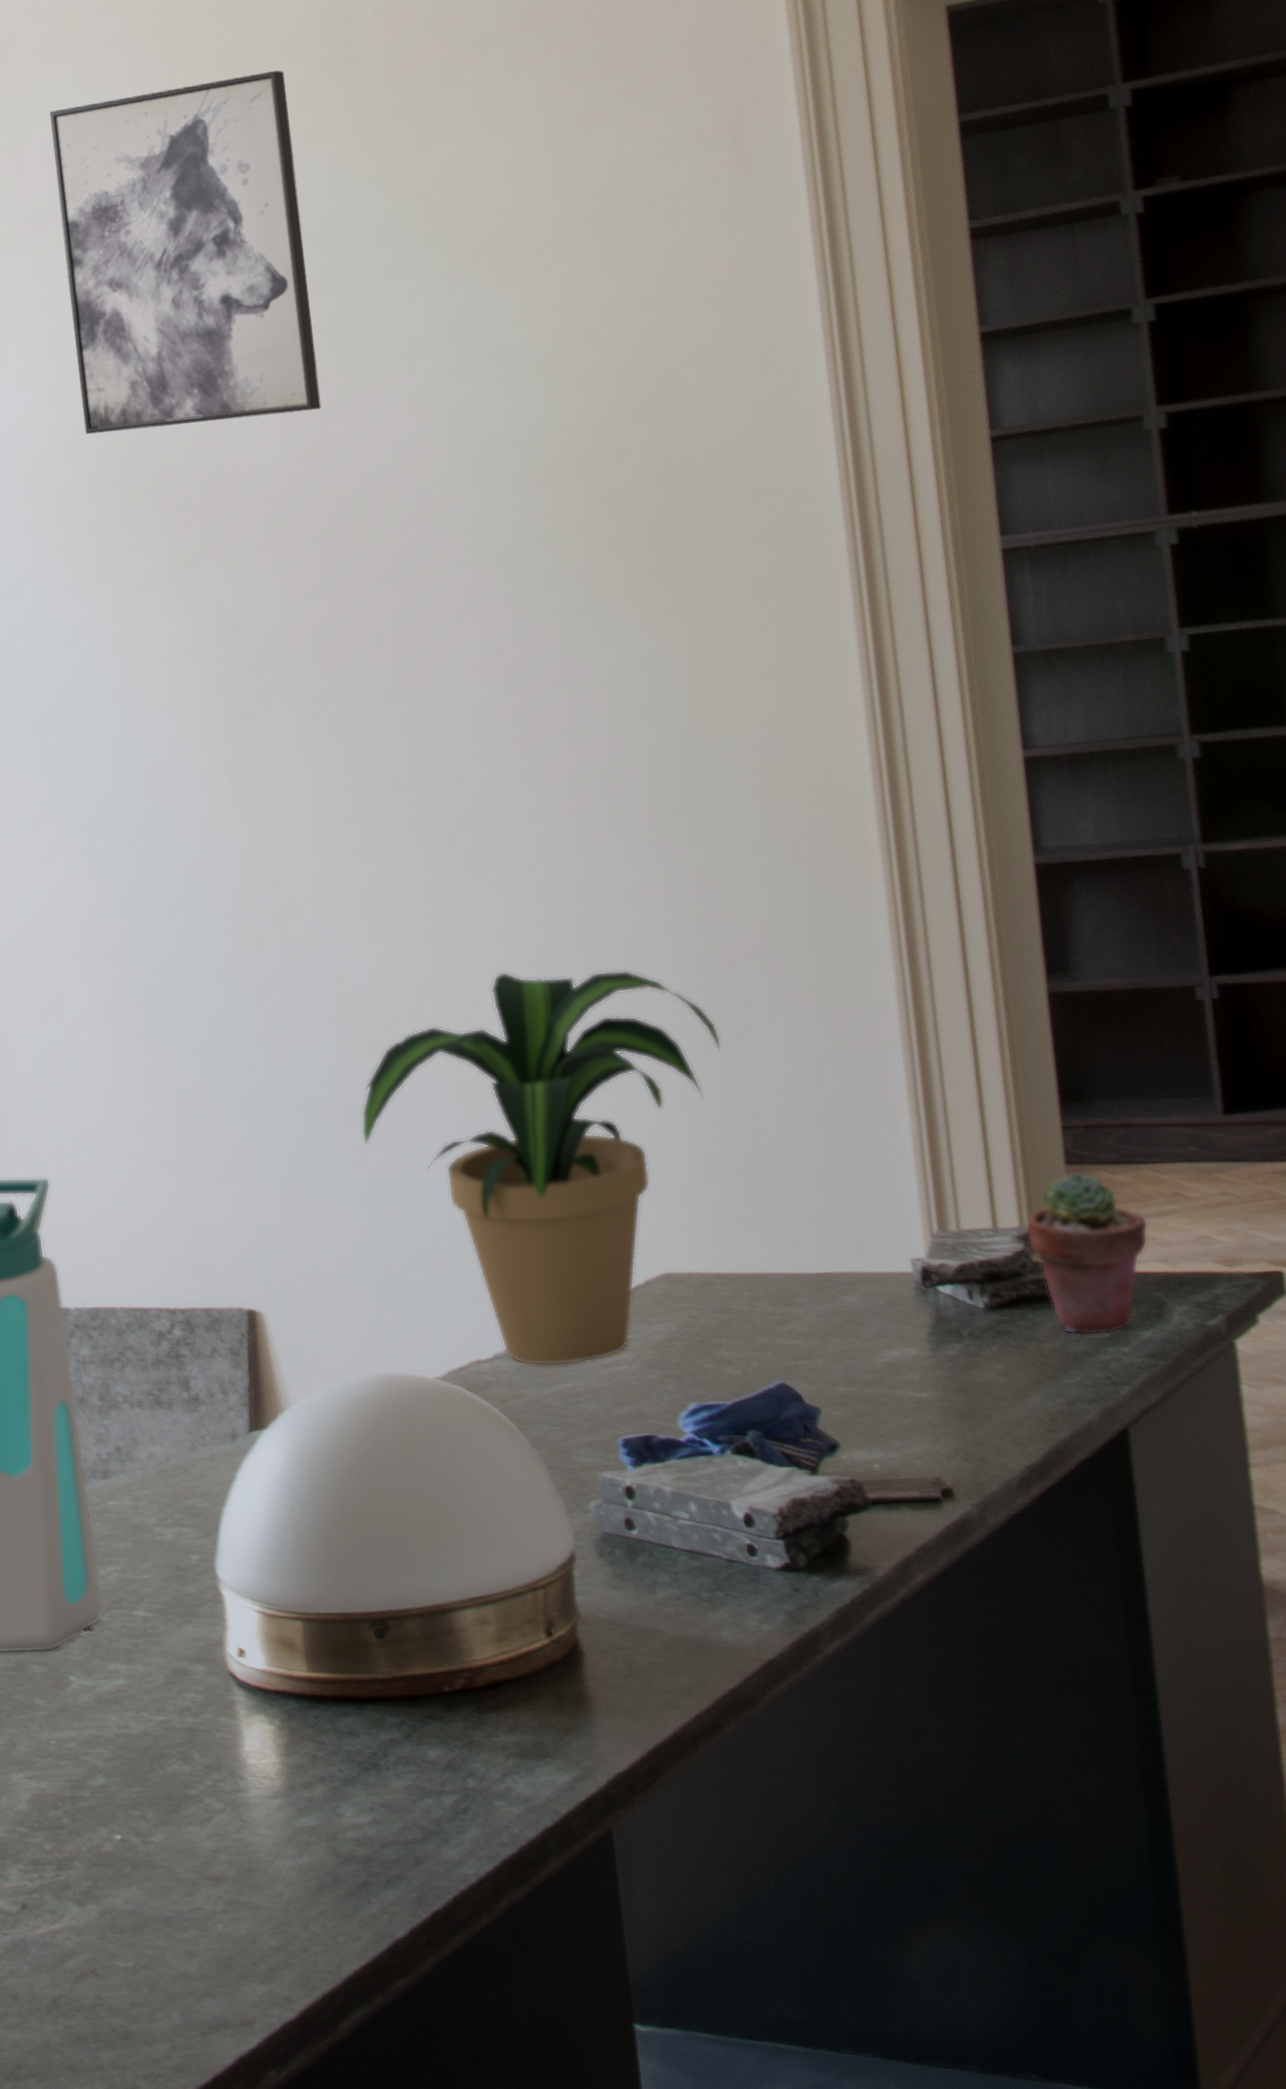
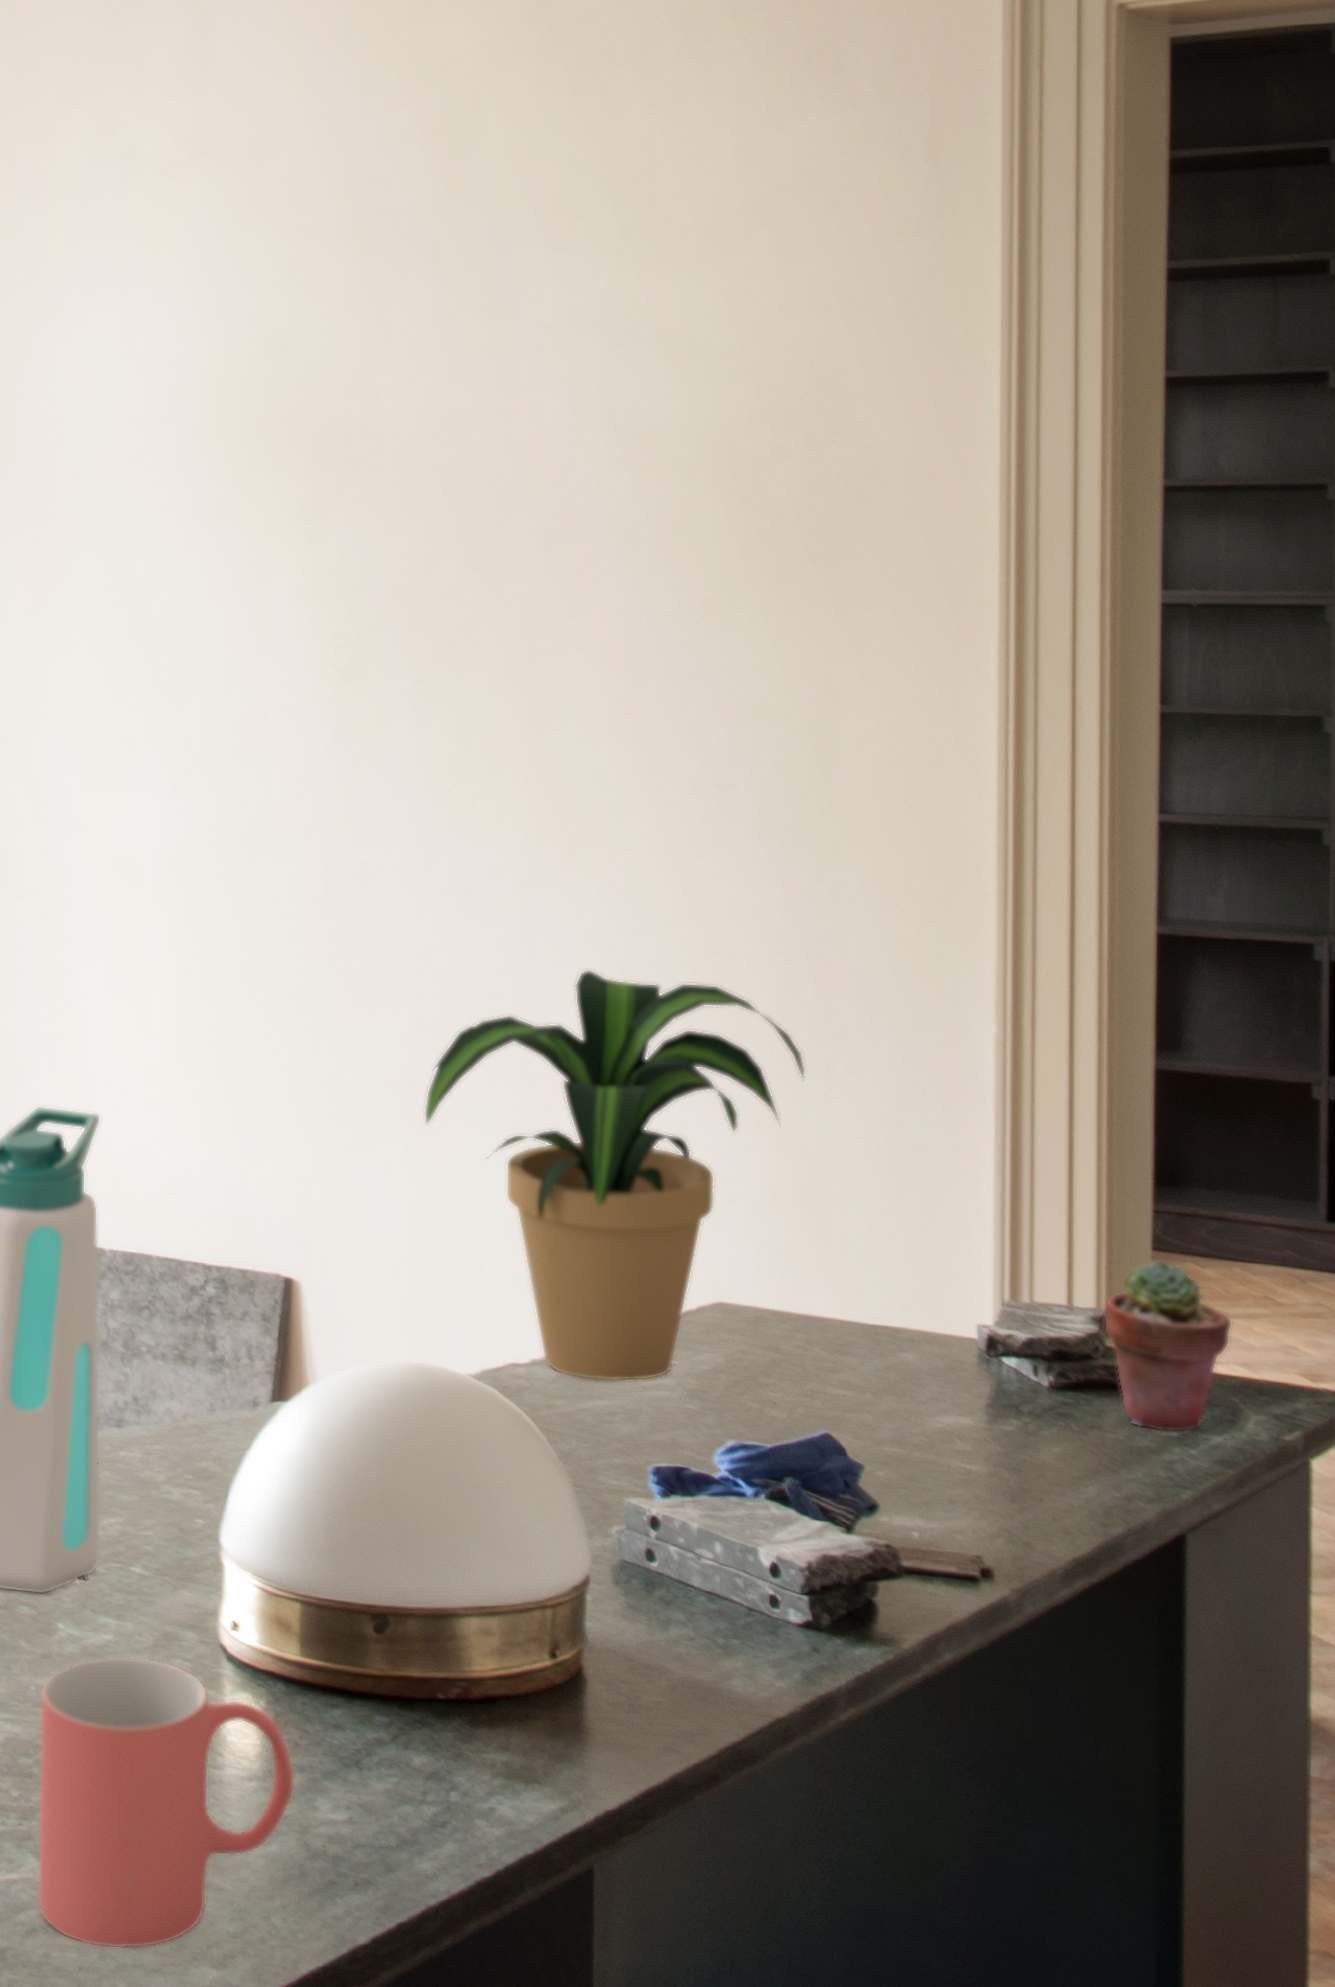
wall art: present [50,70,322,435] -> none [230,22,477,372]
mug: none [60,1695,318,1982] -> present [37,1655,295,1949]

